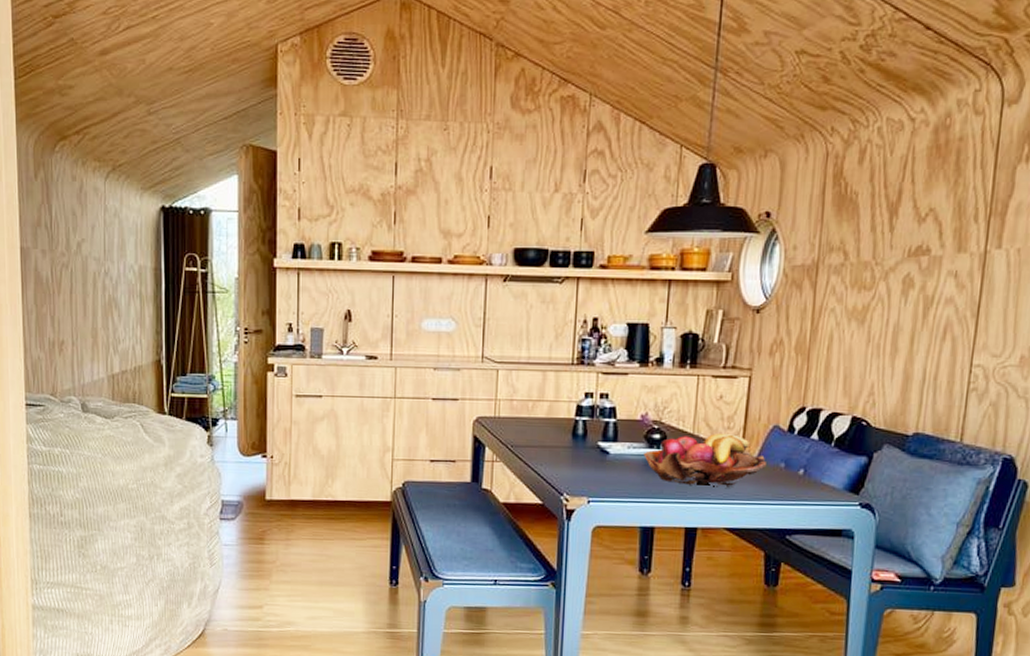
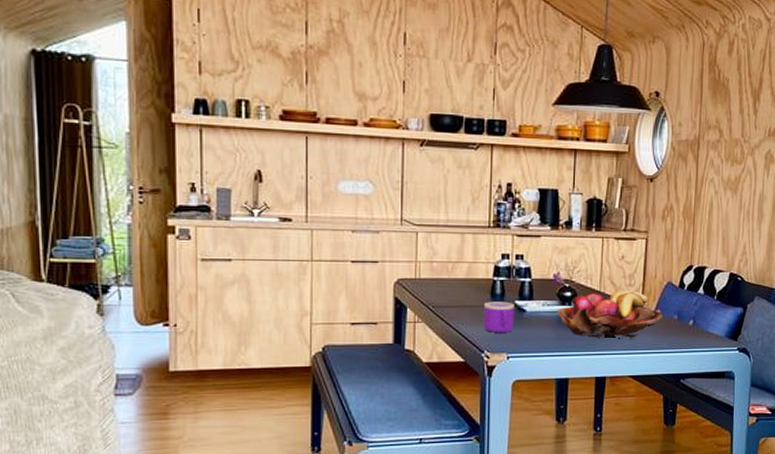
mug: none [562,442,597,475] -> present [483,301,514,333]

